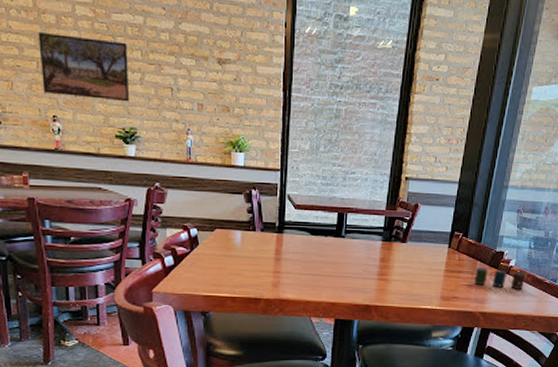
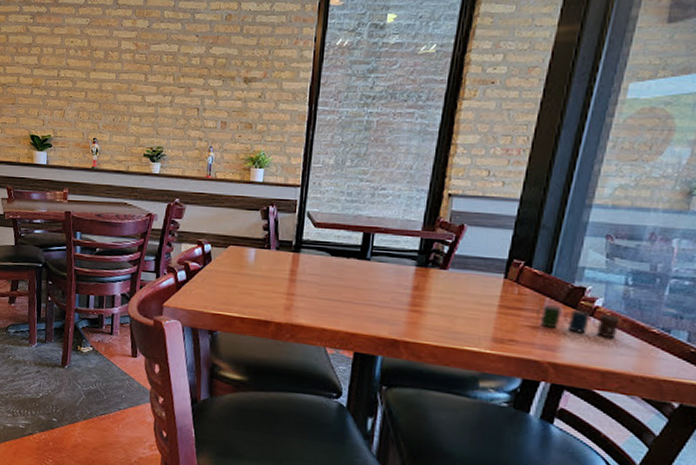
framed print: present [38,31,129,102] -> none [87,66,162,123]

